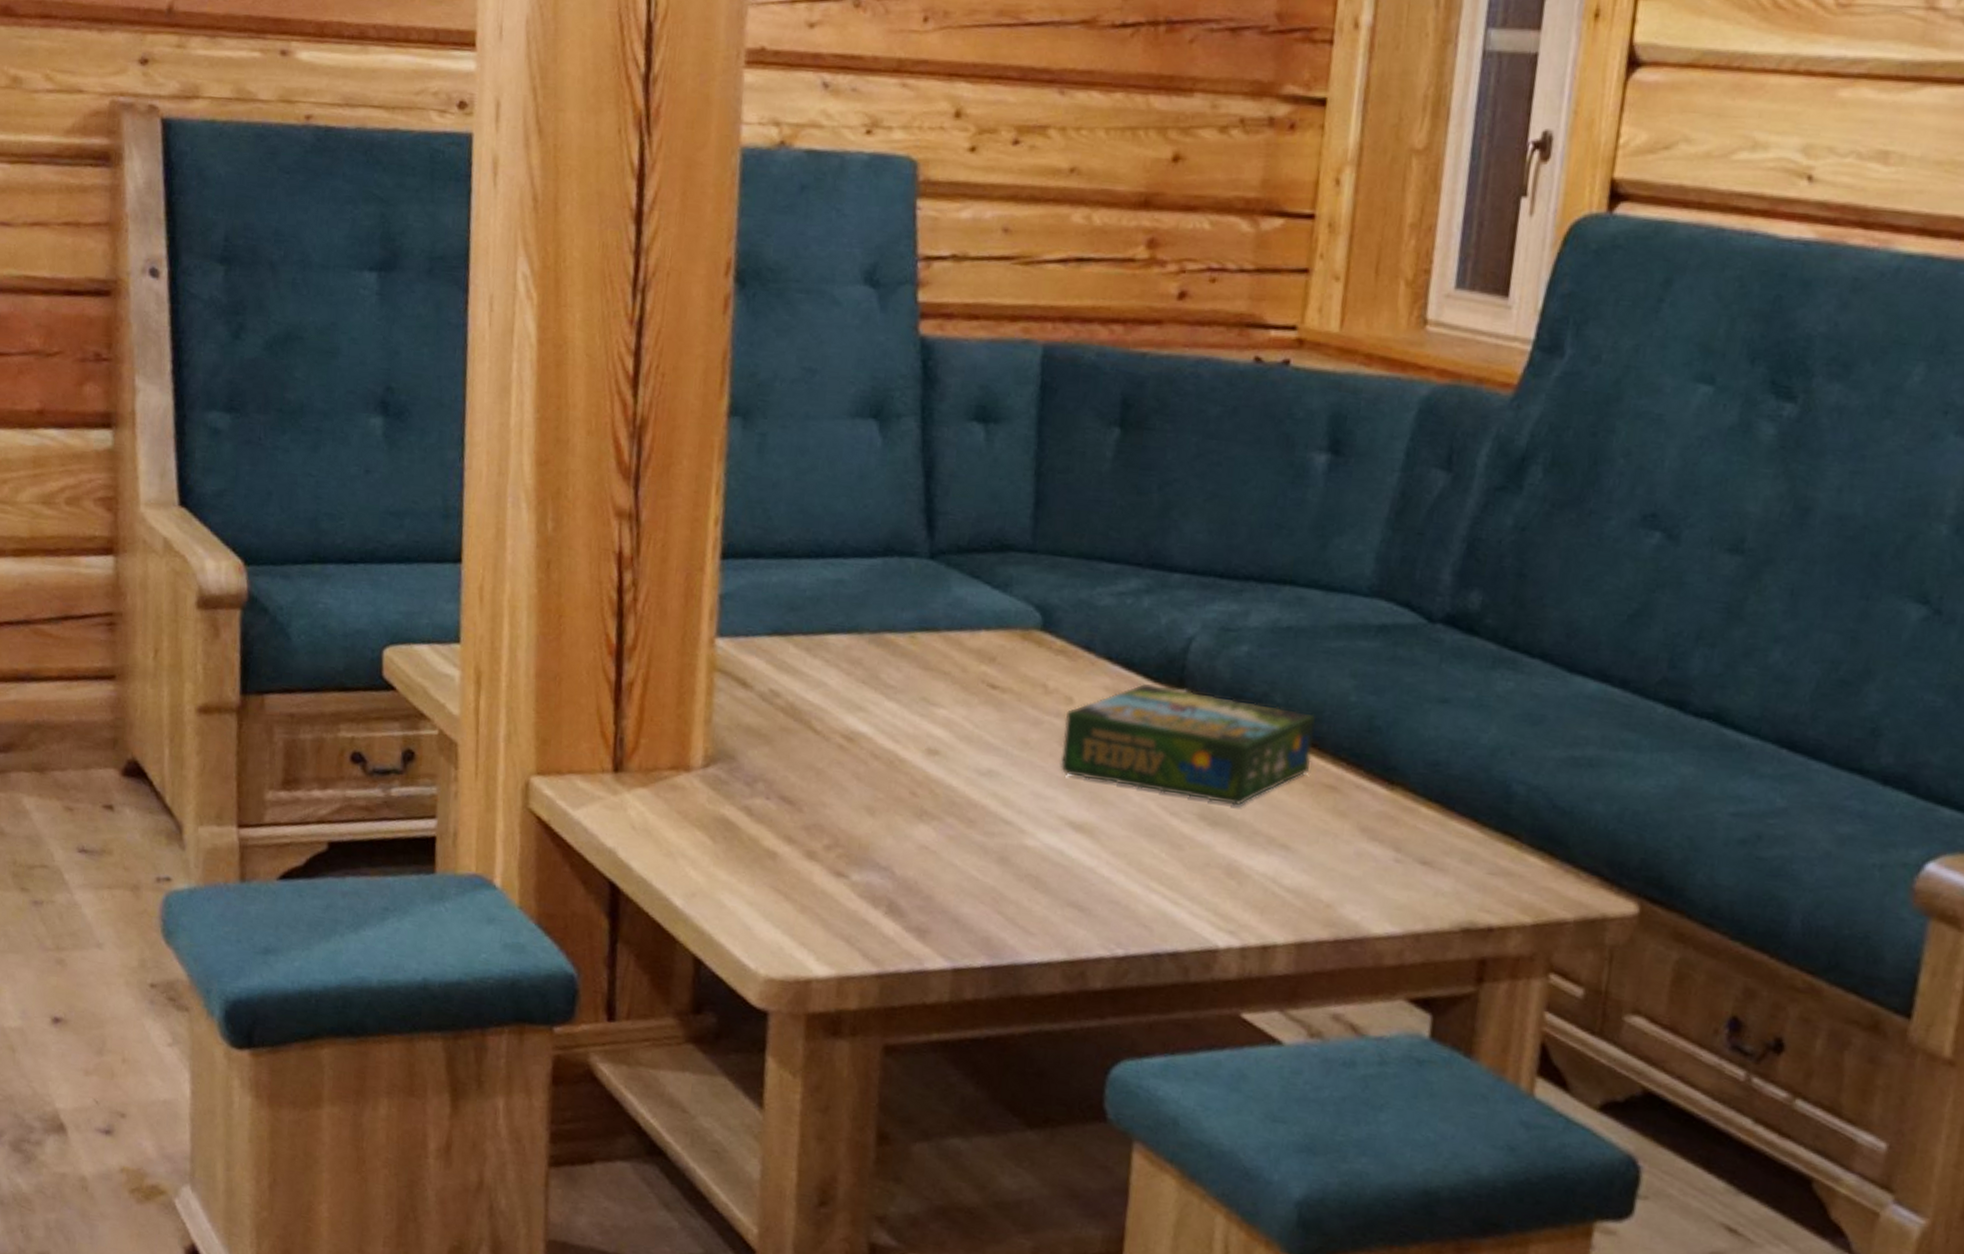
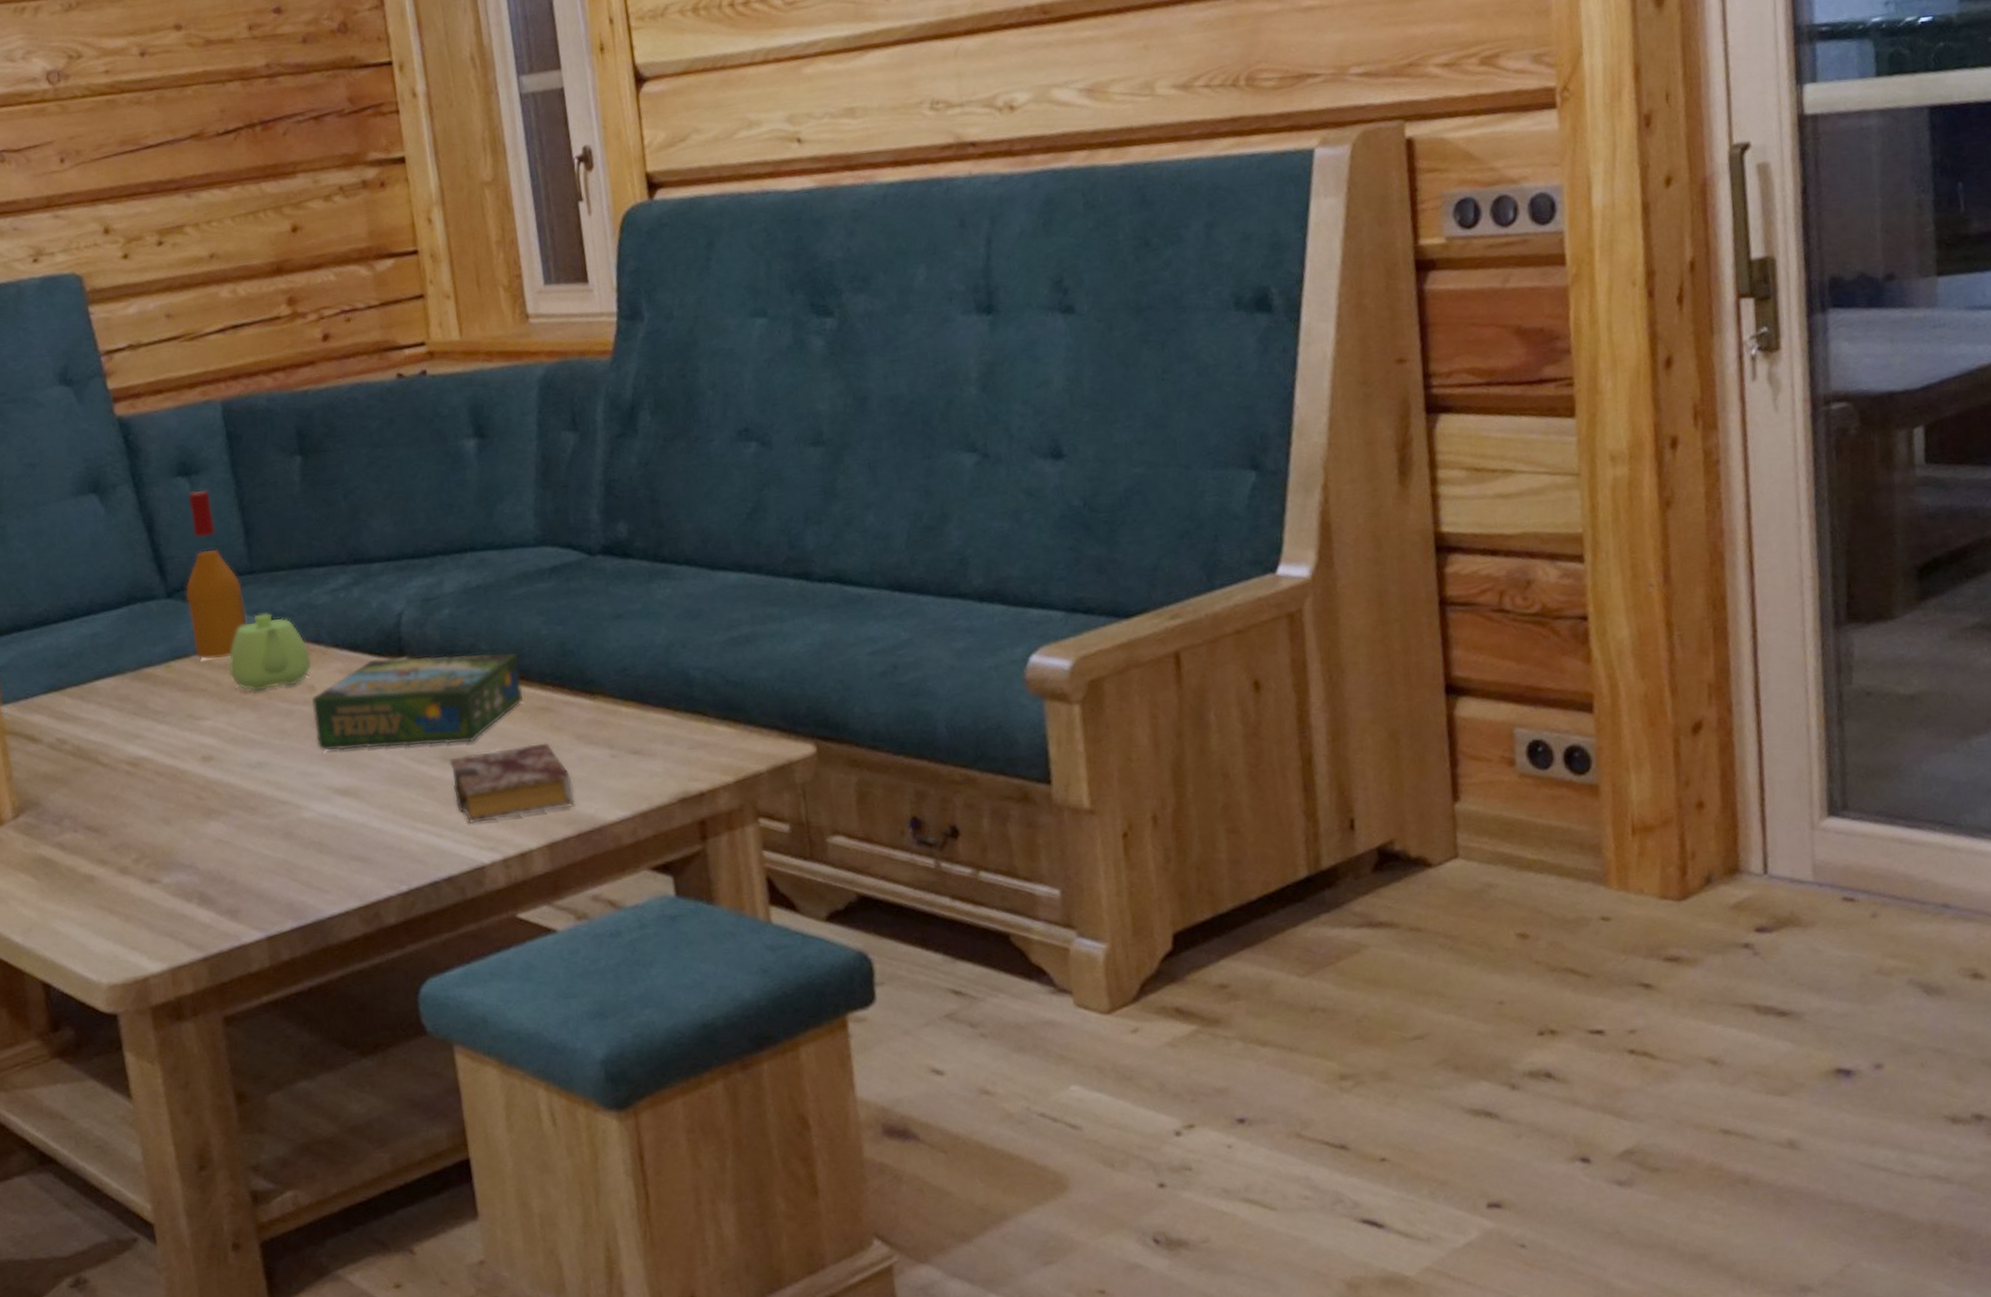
wine bottle: none [946,441,1017,644] -> present [185,489,249,660]
teapot: none [979,601,1077,693] -> present [228,613,312,691]
book: none [1202,818,1343,908] -> present [449,743,575,823]

